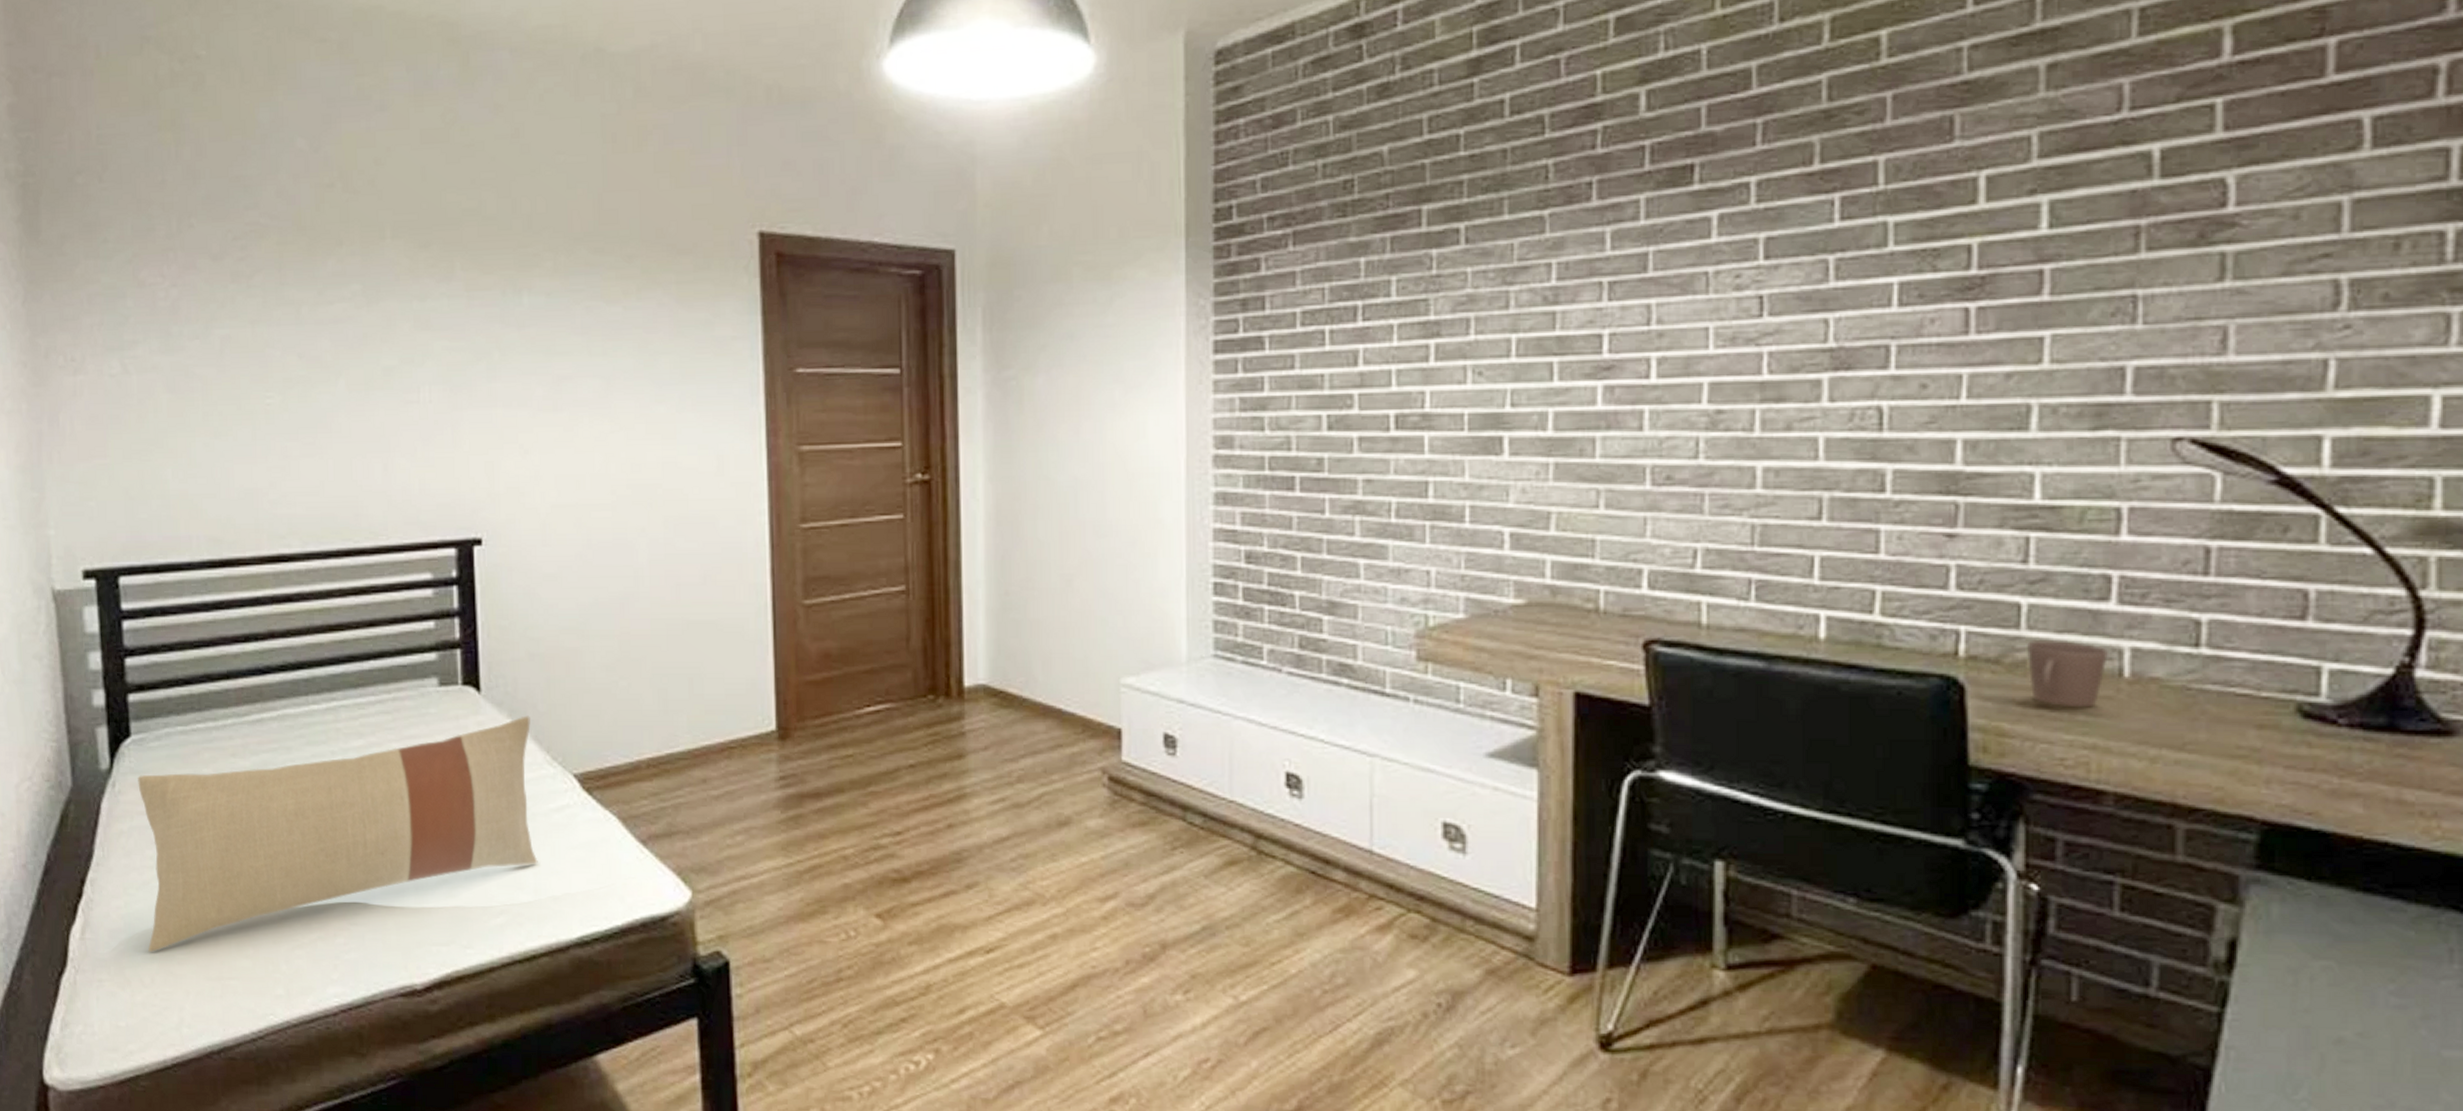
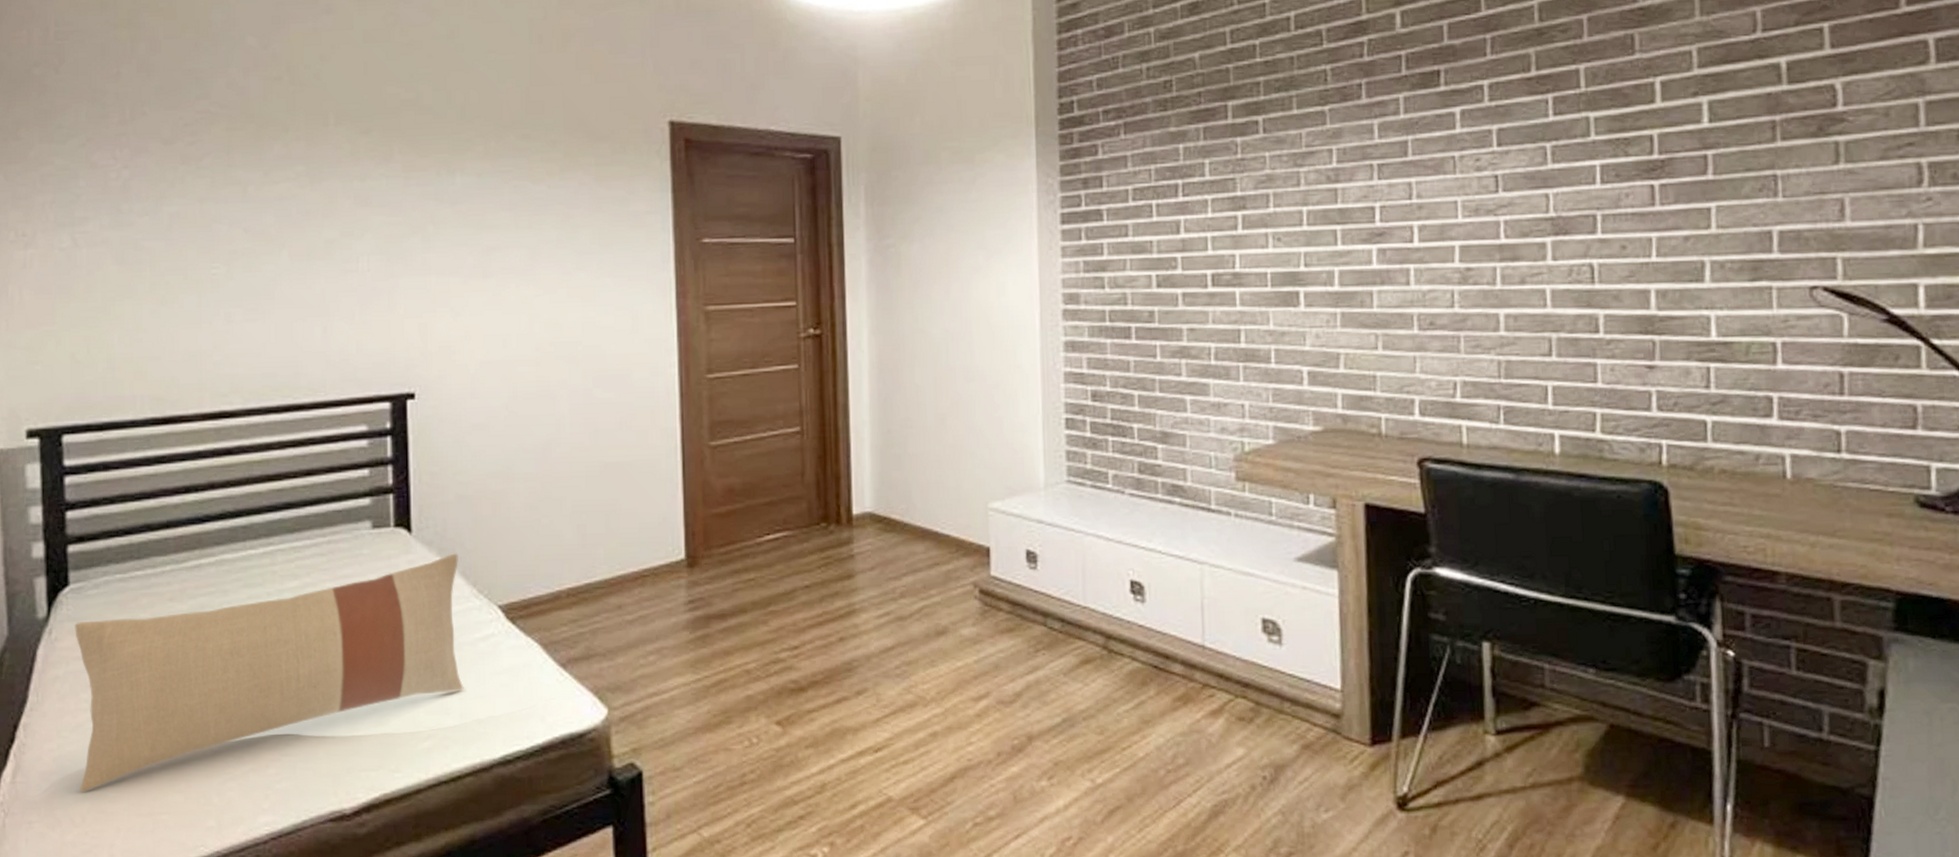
cup: present [2027,639,2108,708] -> none [1713,449,1774,504]

